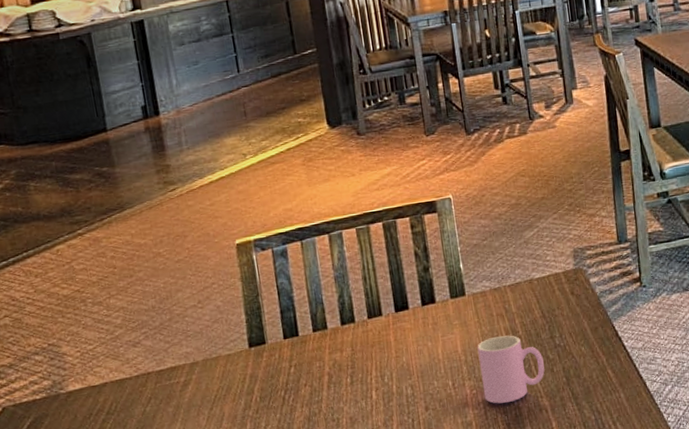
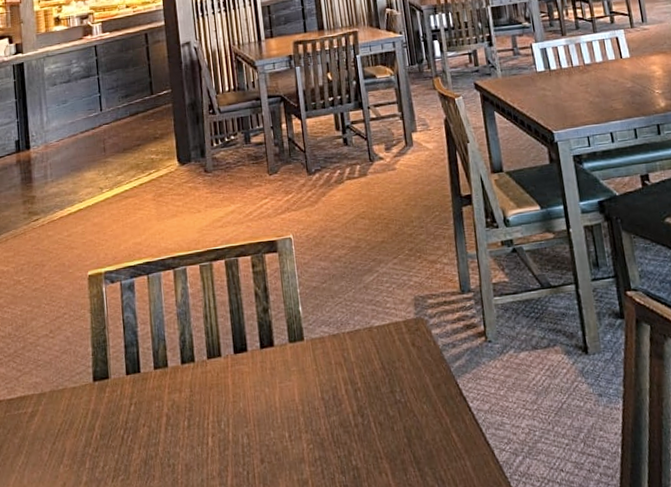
cup: present [477,335,545,404] -> none [314,386,385,462]

